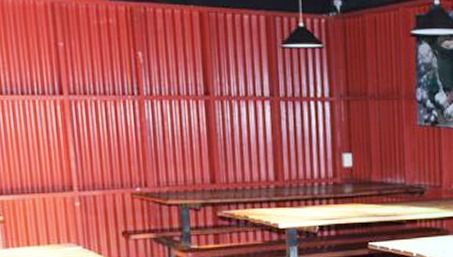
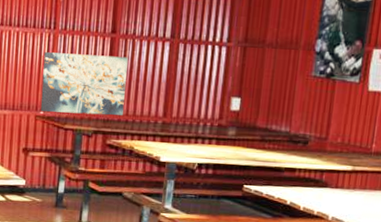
wall art: none [131,120,231,189] -> present [40,52,128,116]

